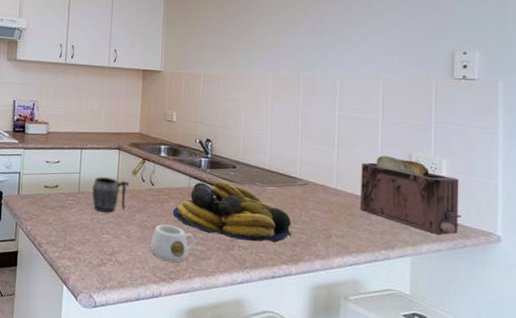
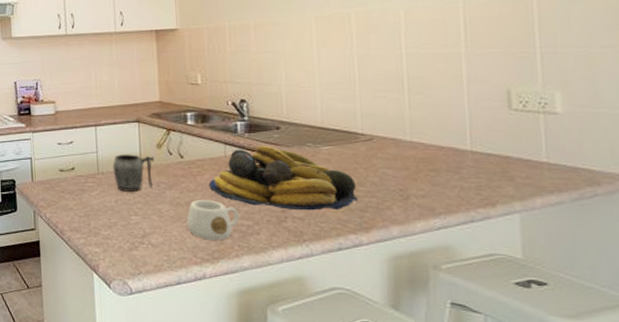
toaster: present [361,155,462,235] -> none [442,94,588,184]

